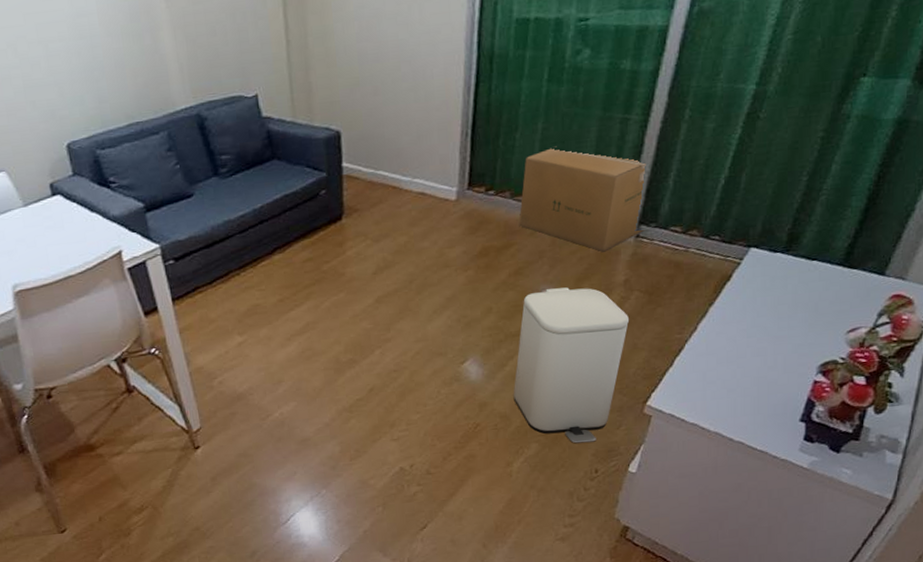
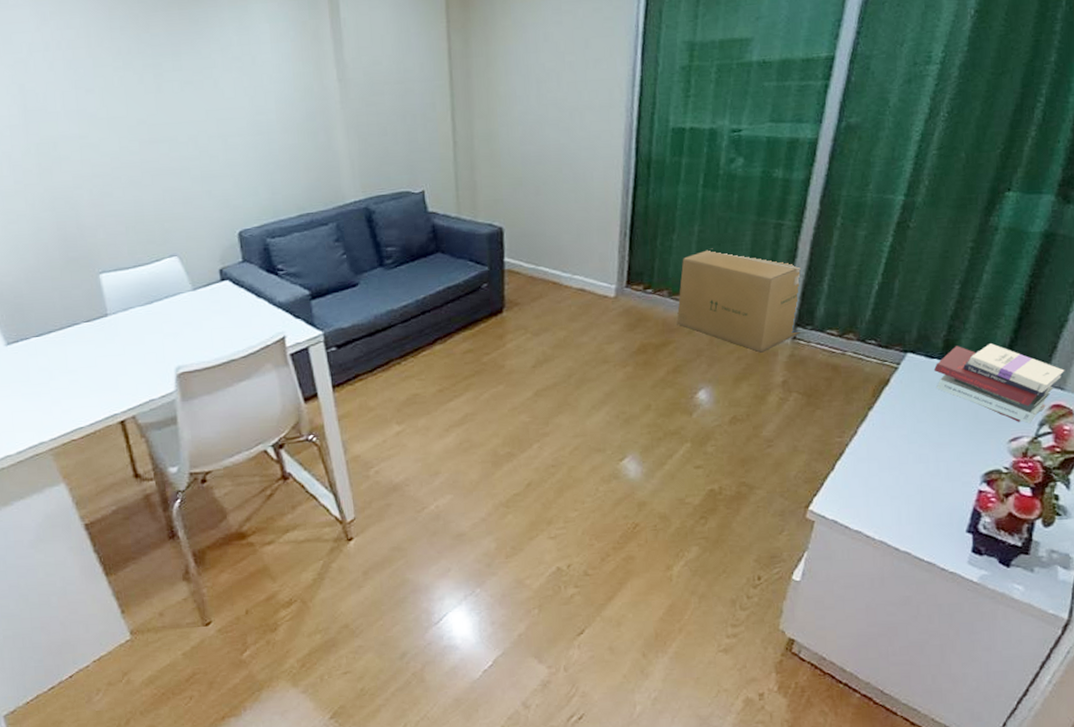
pedal bin: present [513,287,630,444] -> none [672,387,789,549]
books: none [776,235,908,315] -> present [933,343,1065,424]

